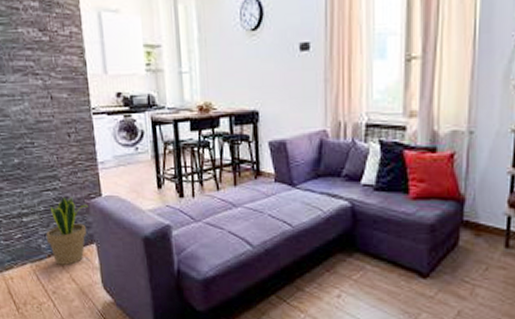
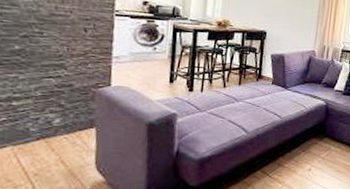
potted plant: present [45,196,89,266] -> none [37,84,95,149]

